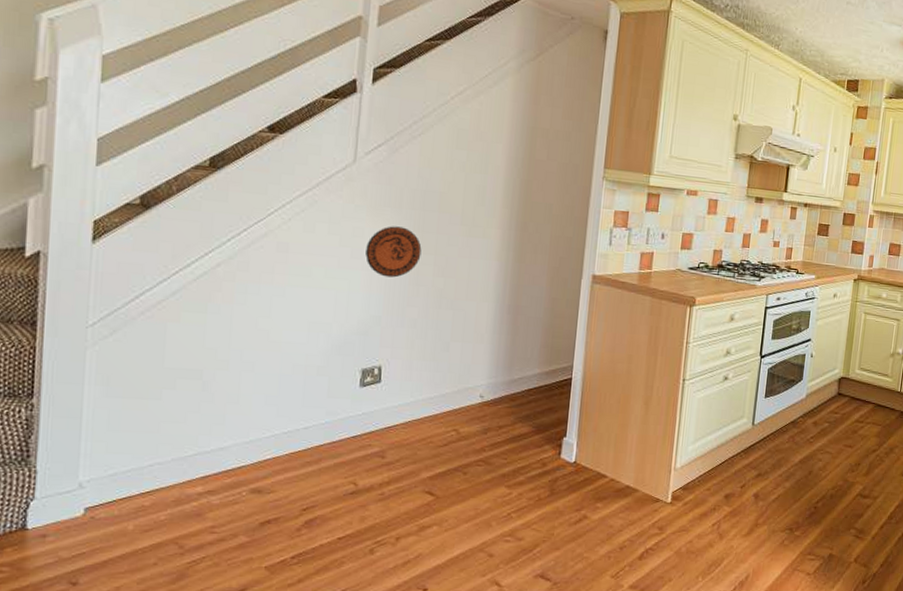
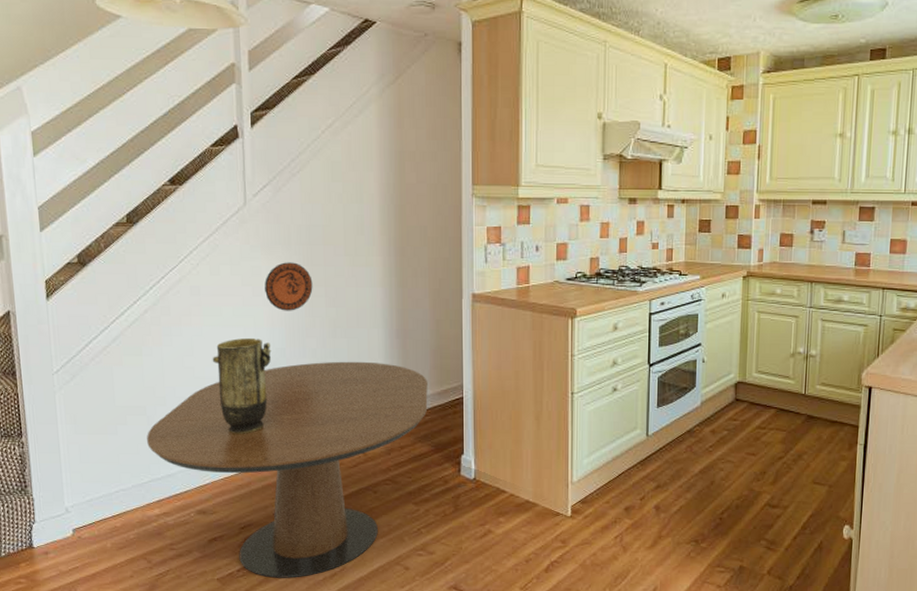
dining table: none [198,333,536,566] -> present [147,361,428,578]
vase: none [292,302,365,406] -> present [212,337,272,434]

